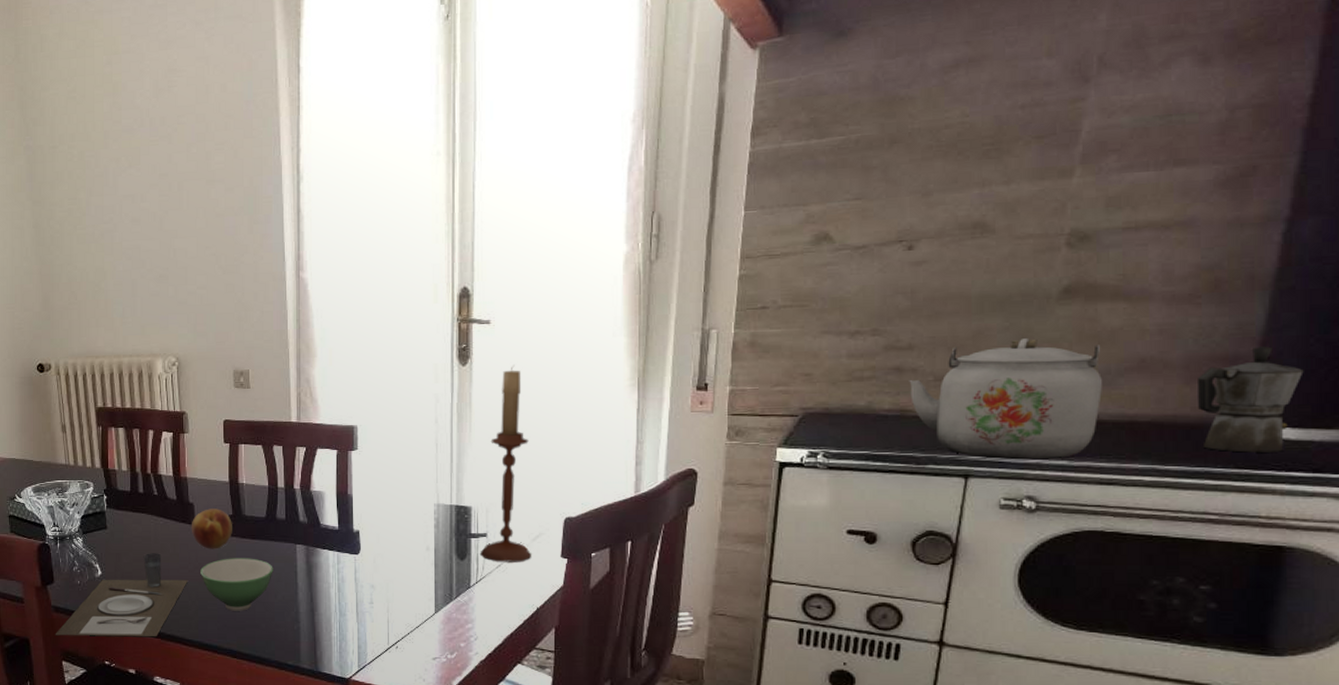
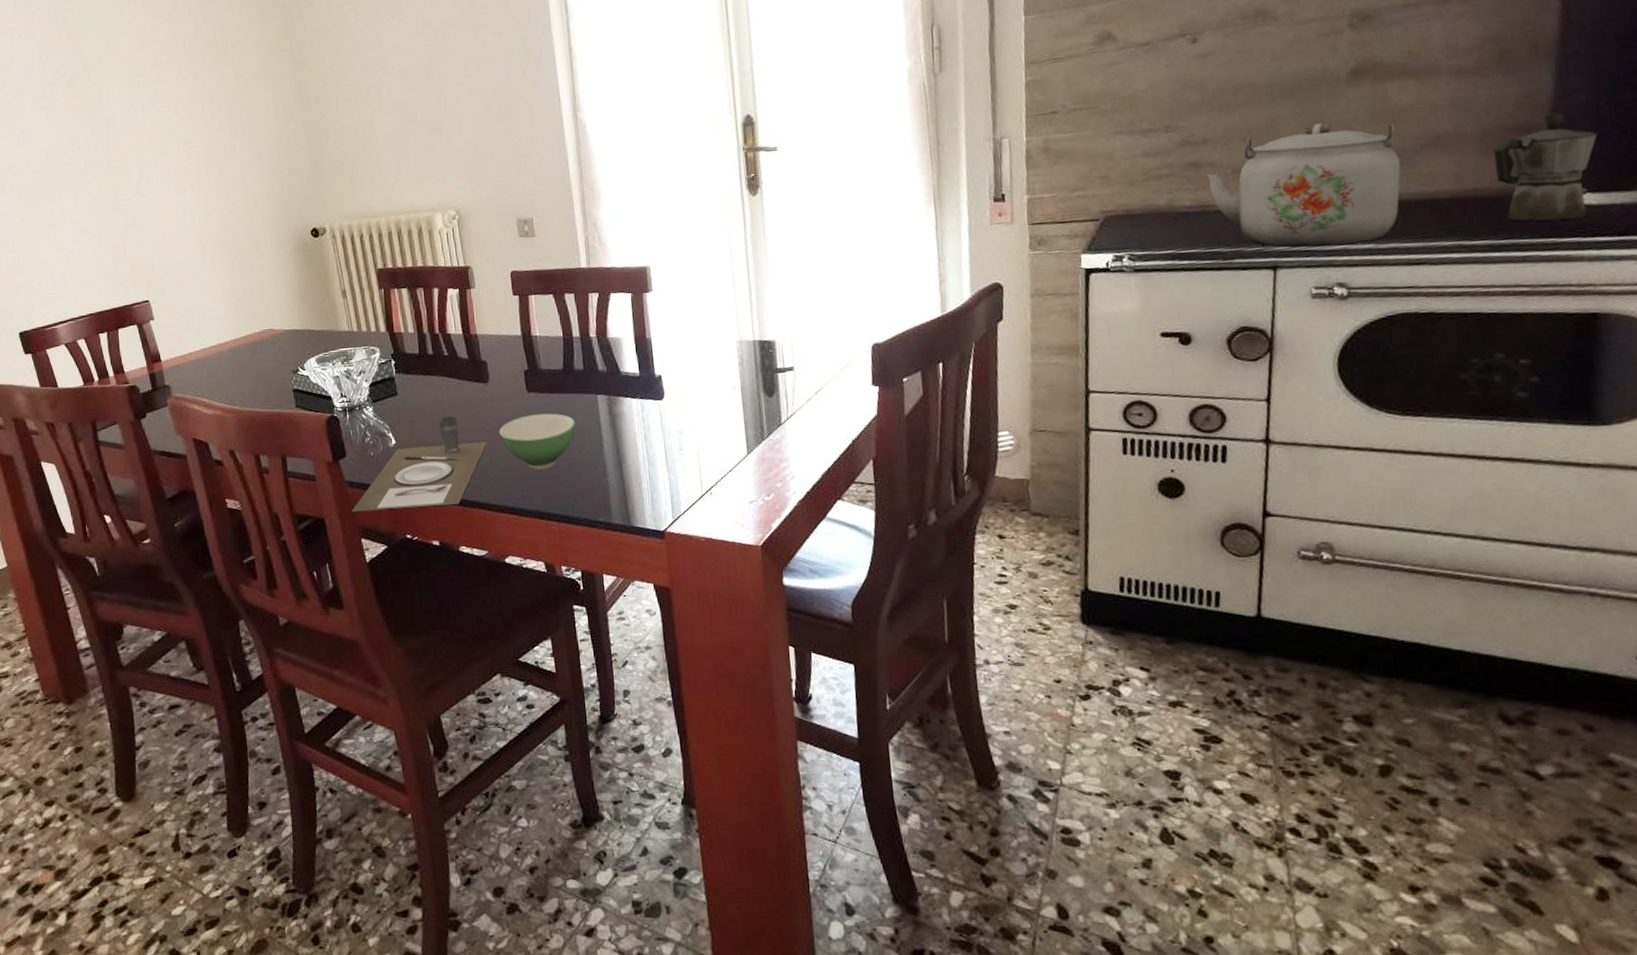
fruit: present [191,508,232,549] -> none [485,364,530,408]
candlestick: present [480,365,531,562] -> none [788,190,841,395]

